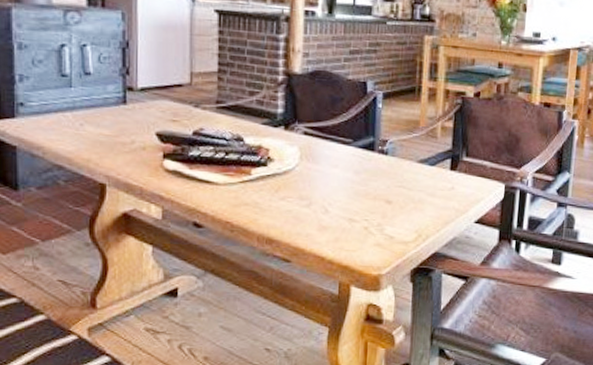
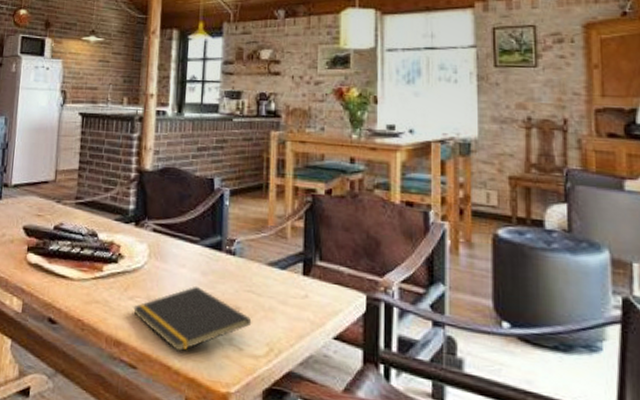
notepad: none [284,184,402,244] -> present [132,285,252,352]

